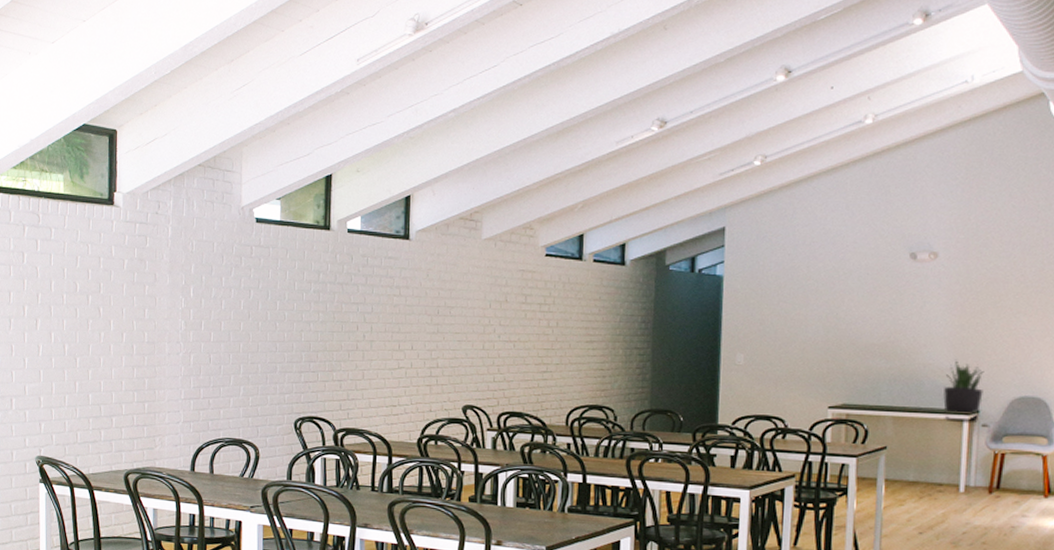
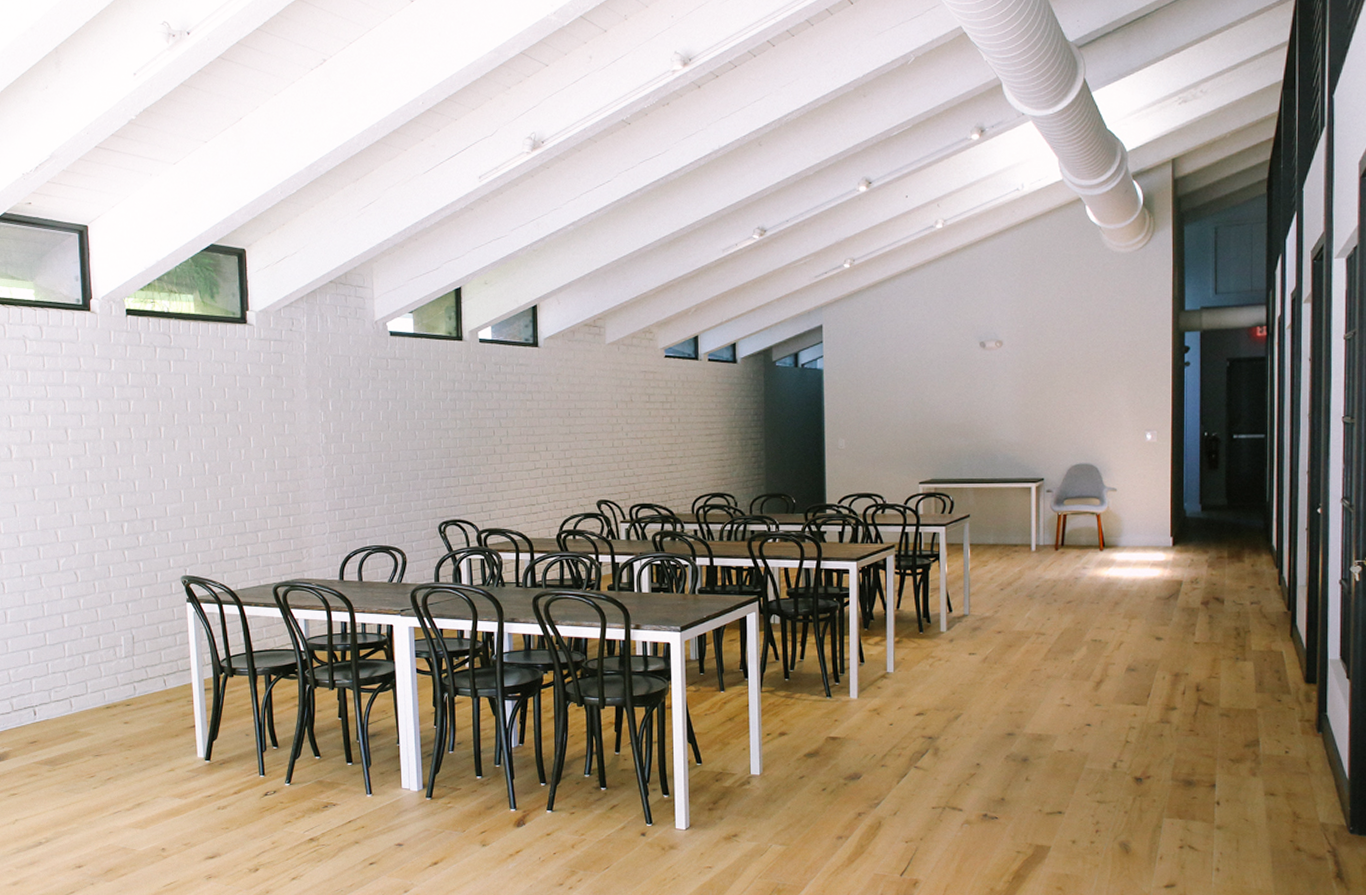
planter: present [943,360,983,424] -> none [1014,435,1046,490]

